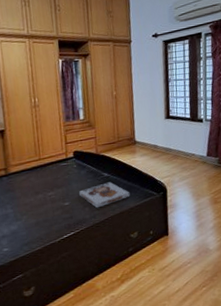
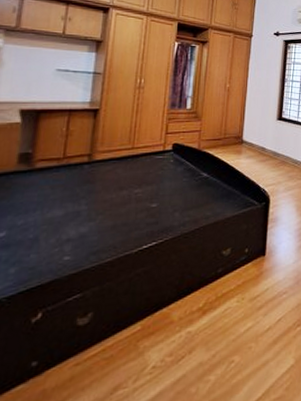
board game: present [79,182,130,208] -> none [171,184,229,215]

